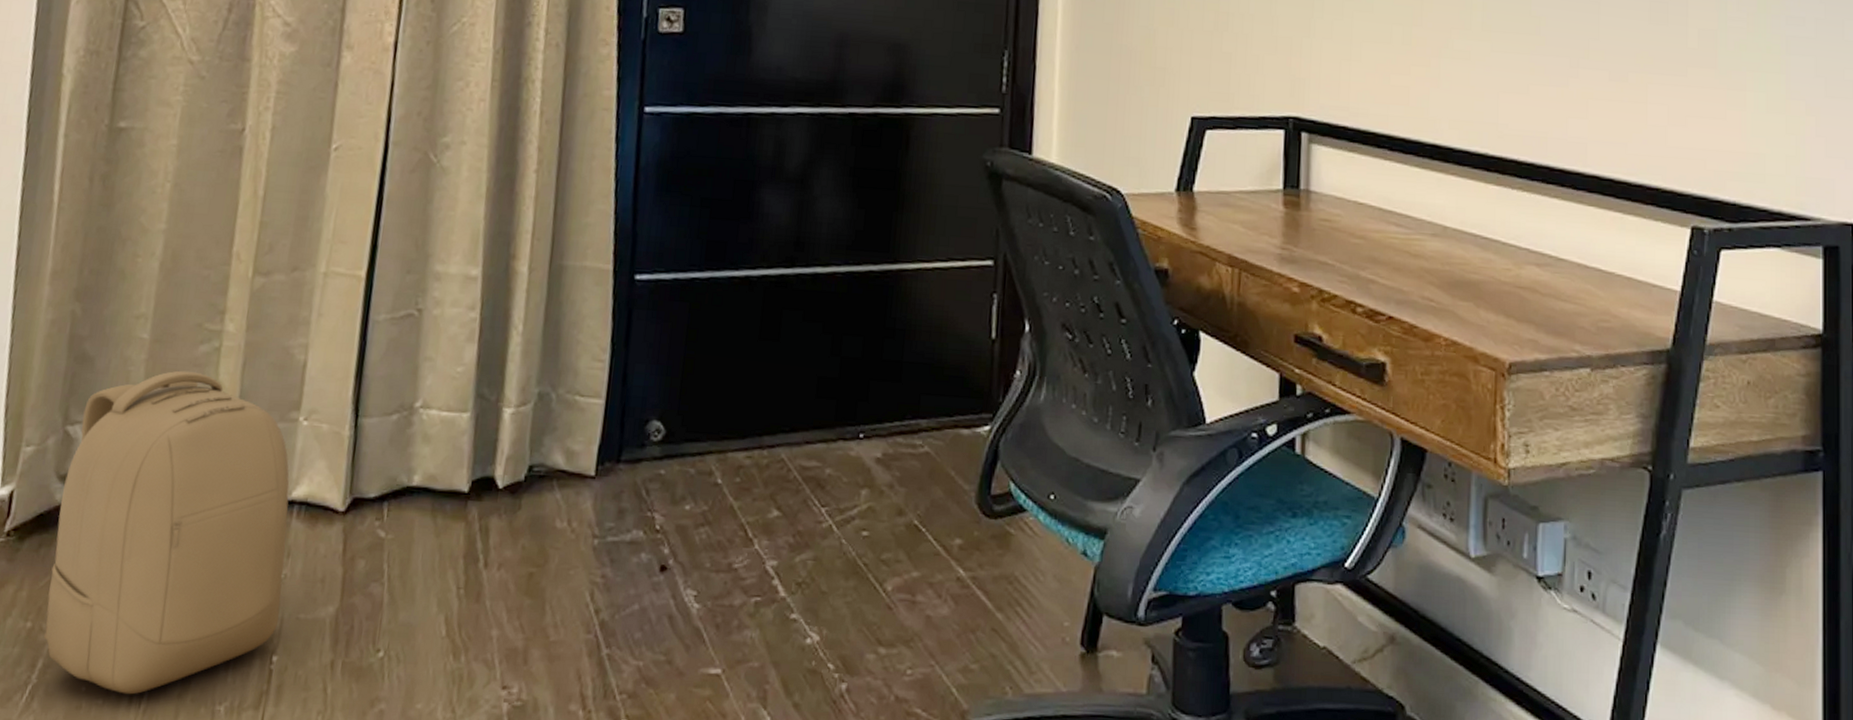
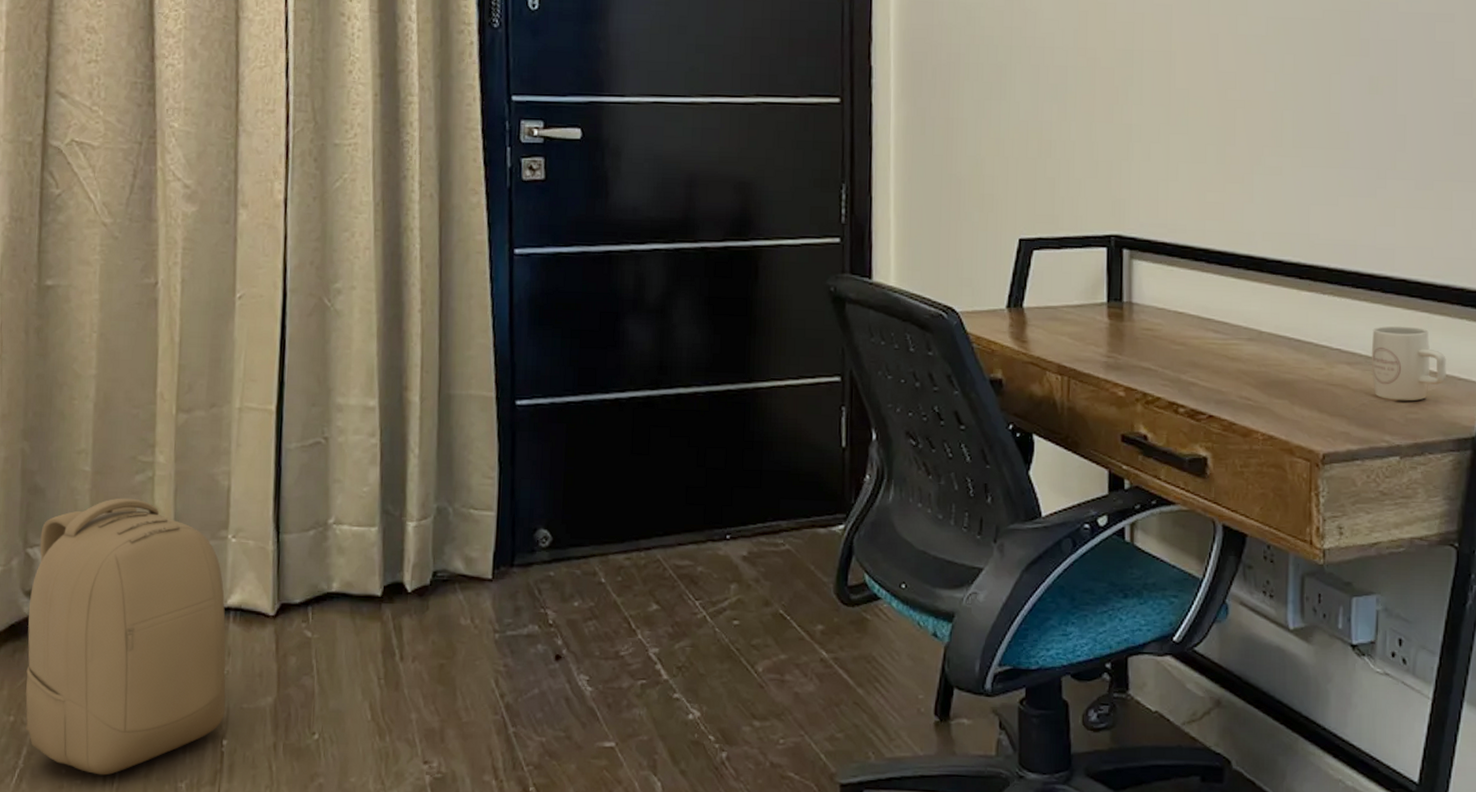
mug: none [1561,225,1640,308] -> present [1371,325,1446,401]

